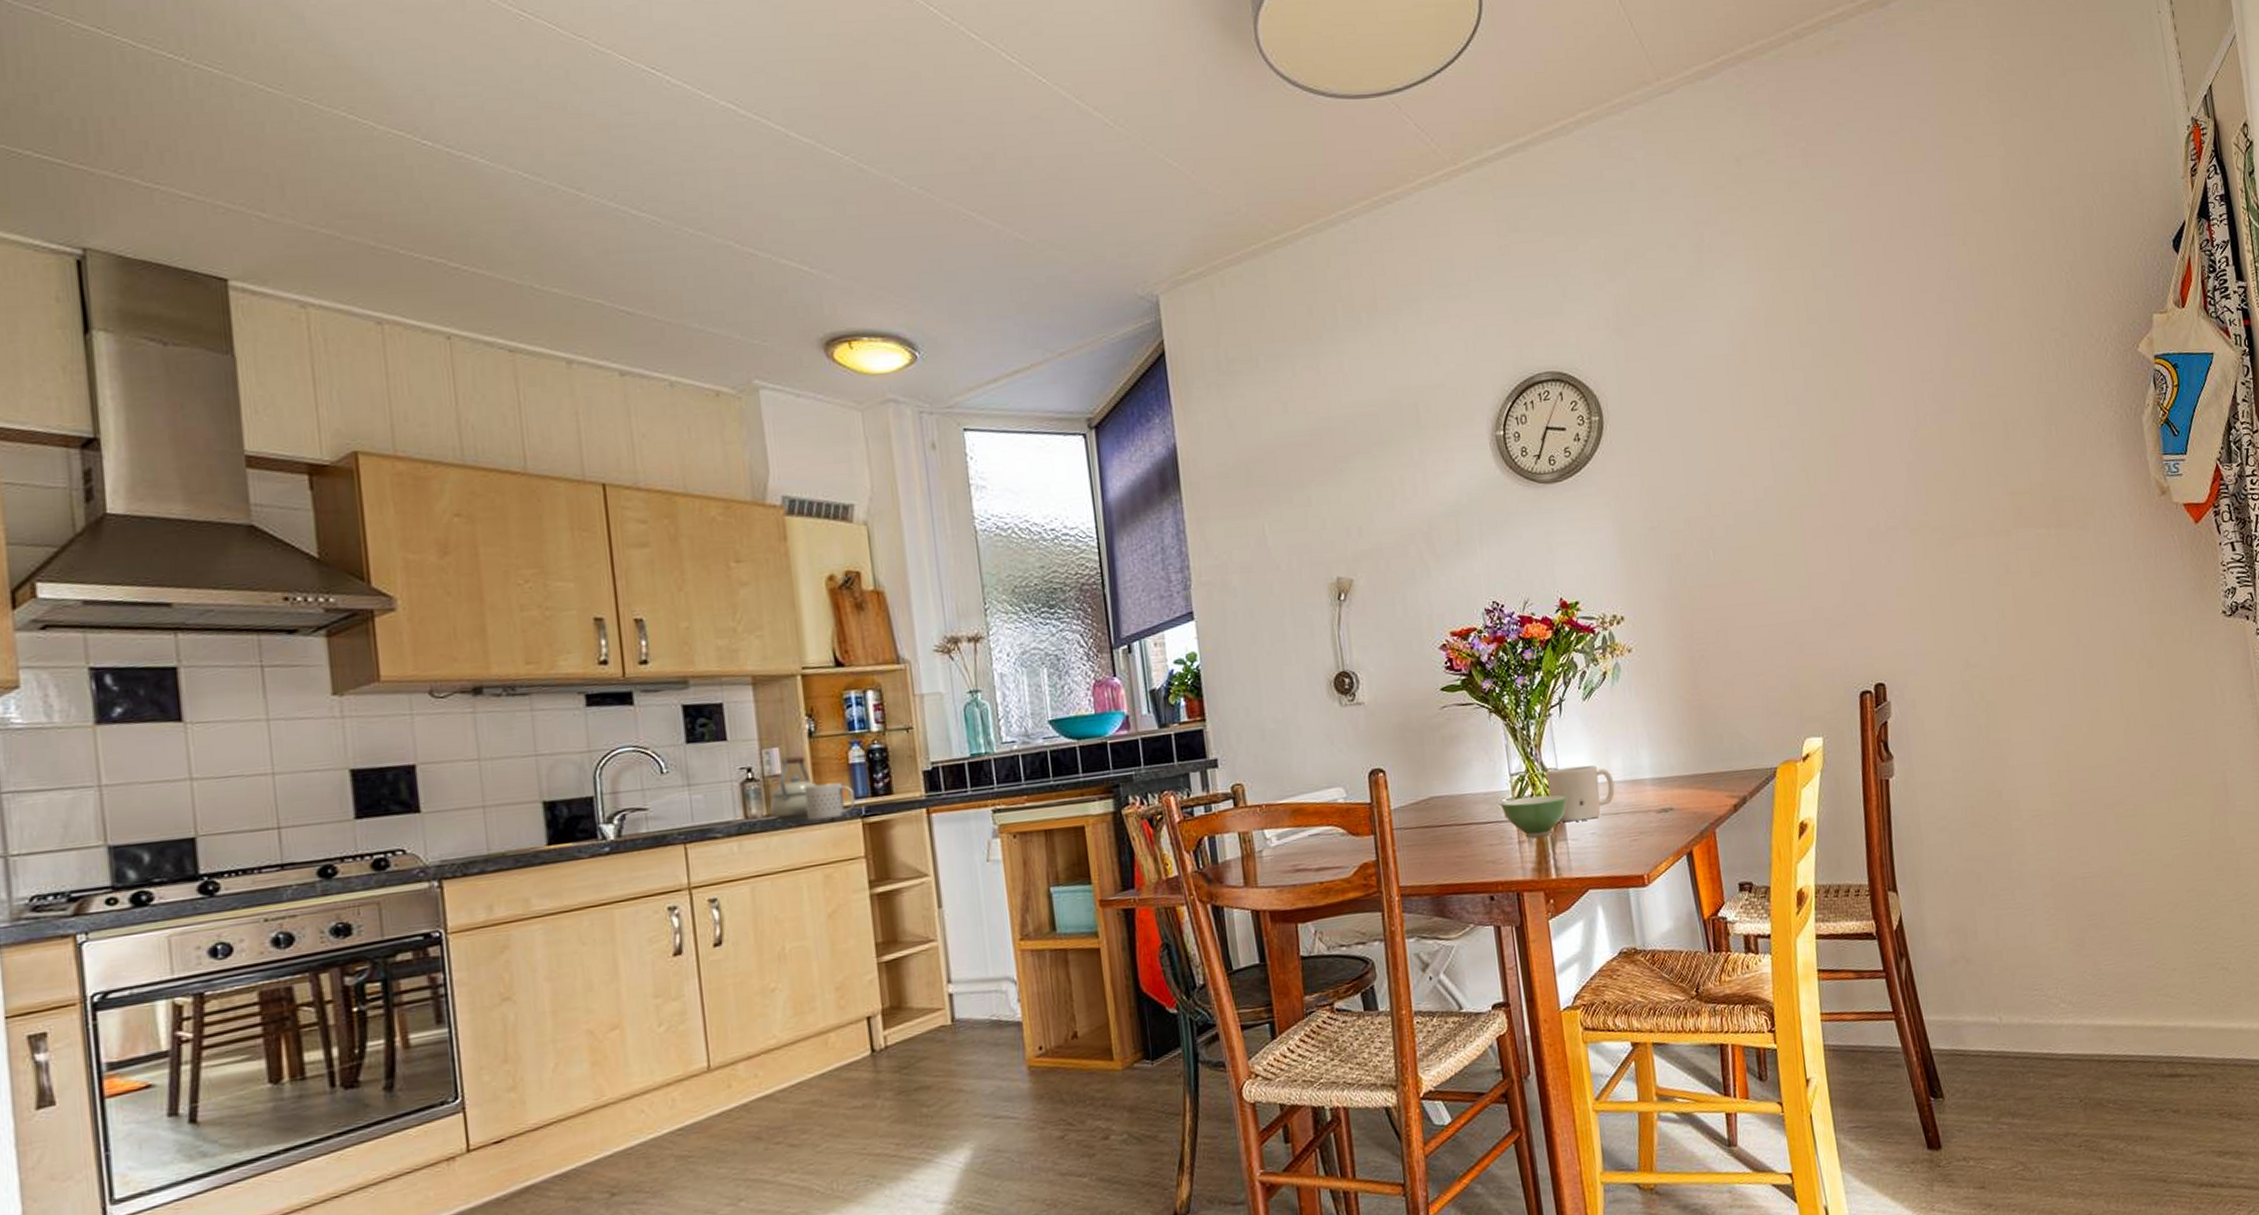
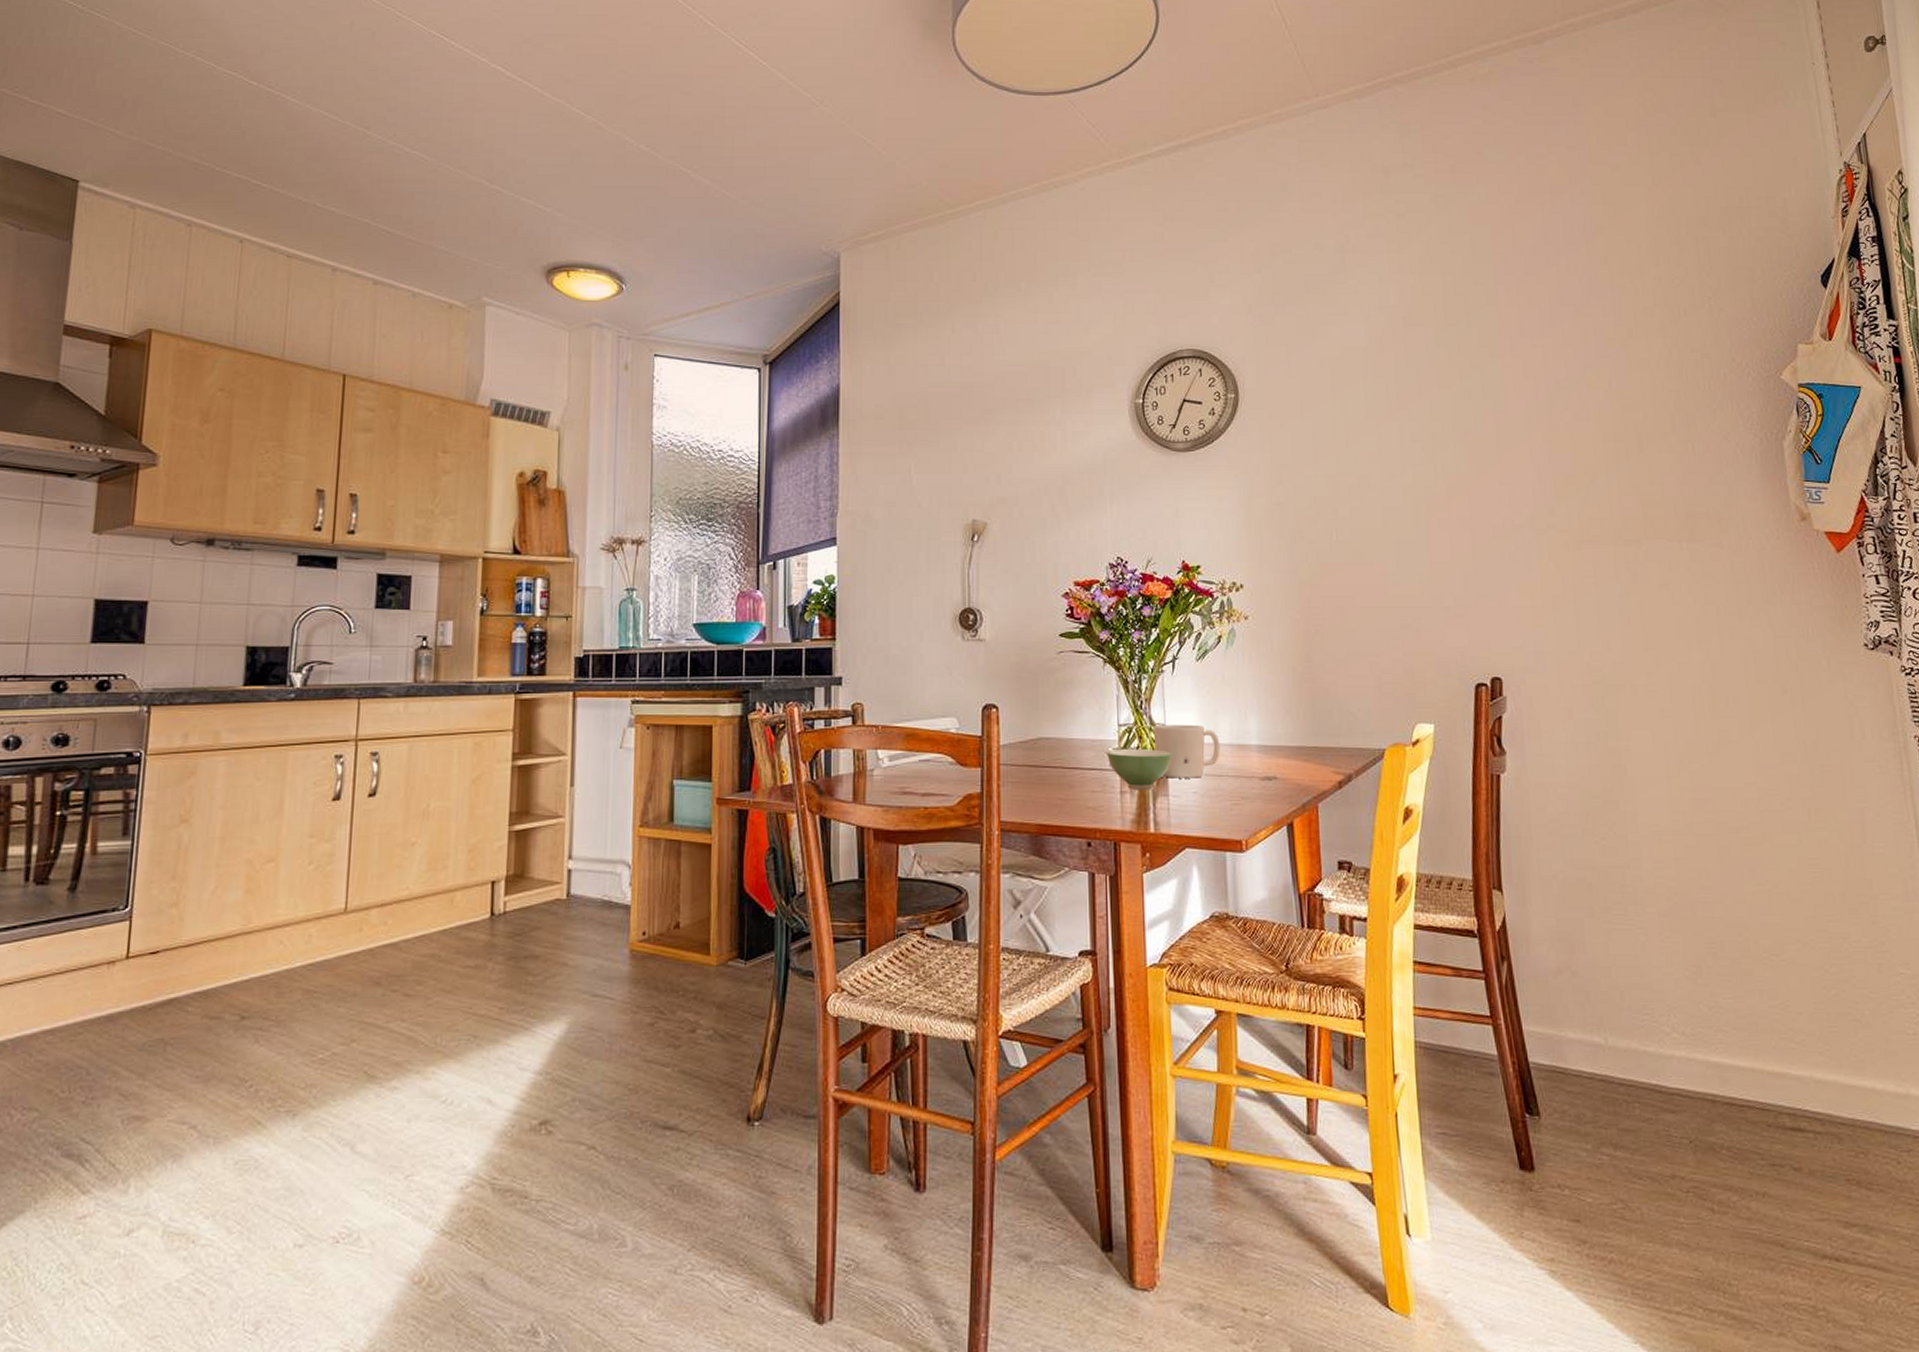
kettle: present [769,756,818,824] -> none [436,630,481,691]
mug: present [804,782,855,821] -> none [468,658,512,691]

